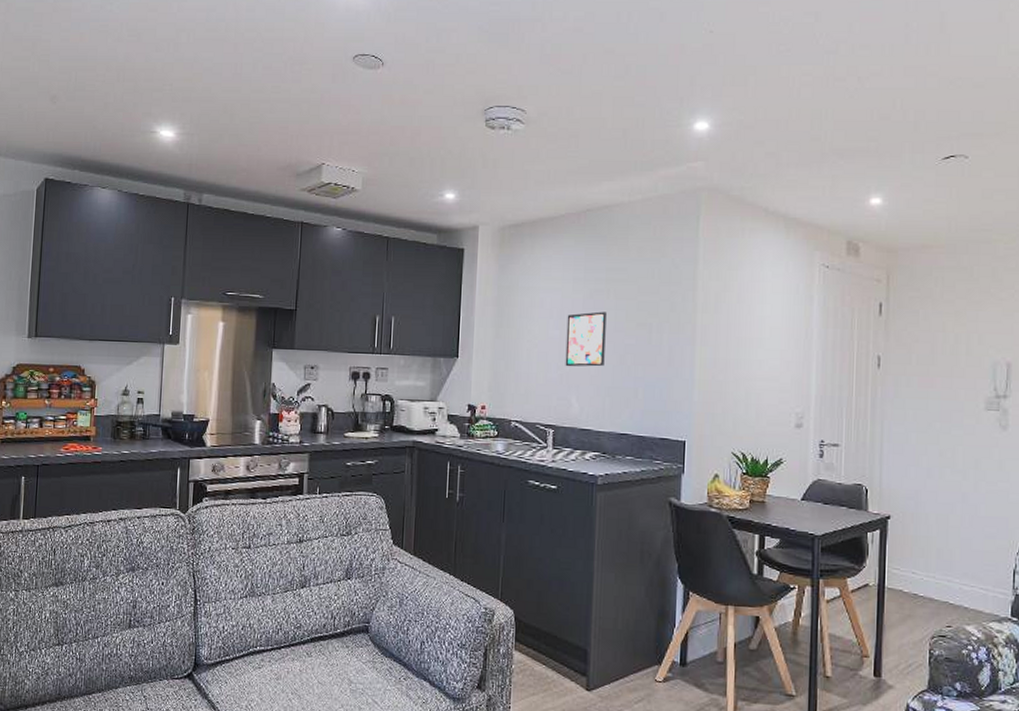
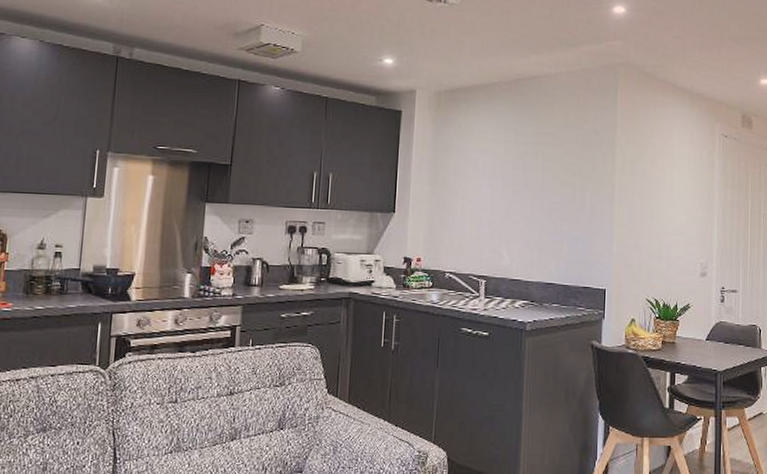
wall art: present [565,311,607,367] -> none [496,171,535,222]

